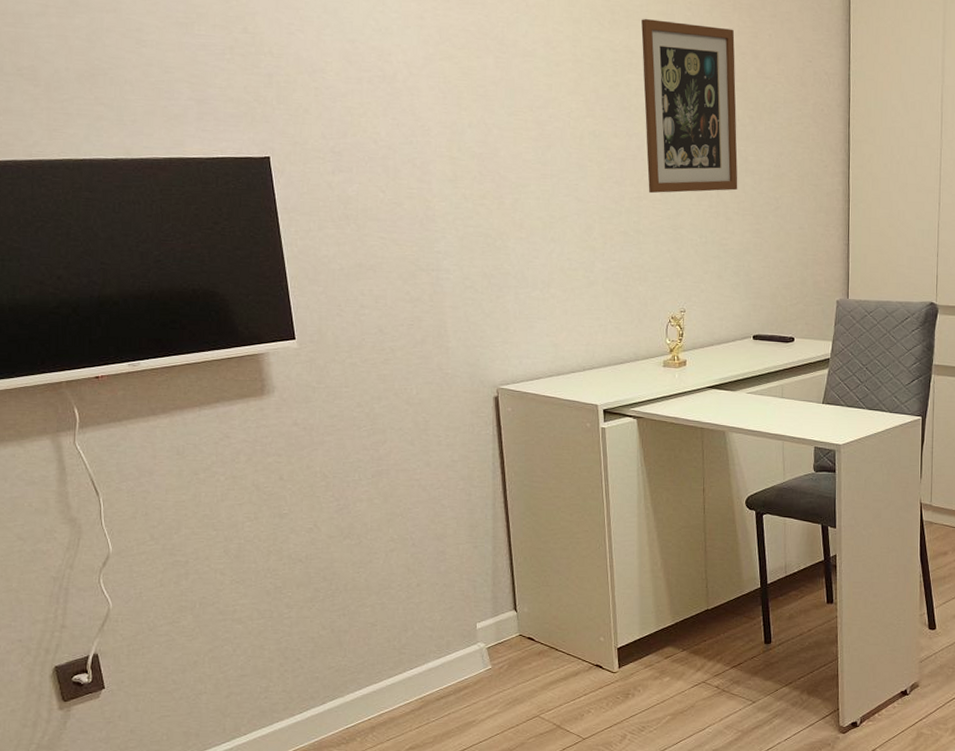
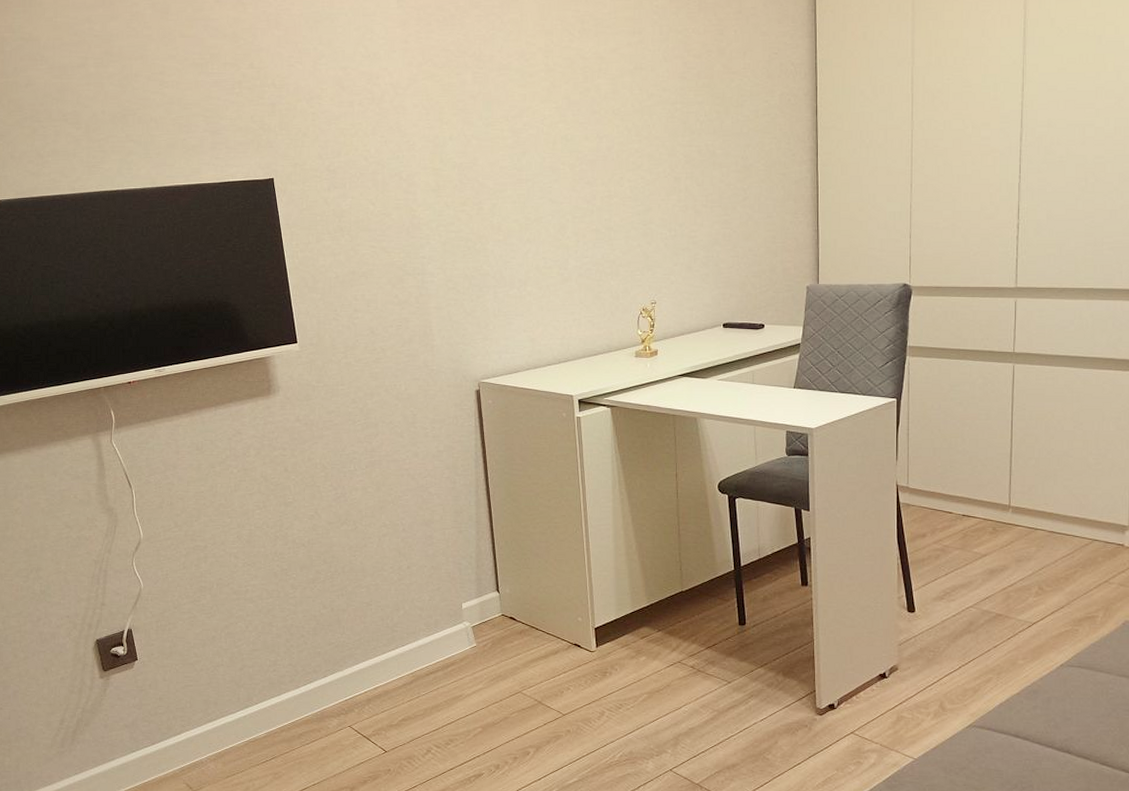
wall art: present [641,19,738,194] -> none [610,25,706,192]

